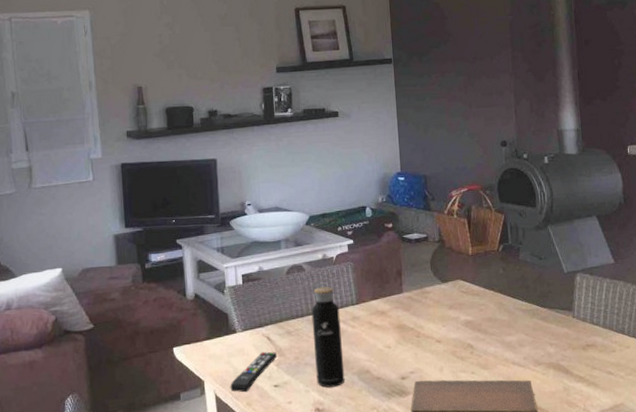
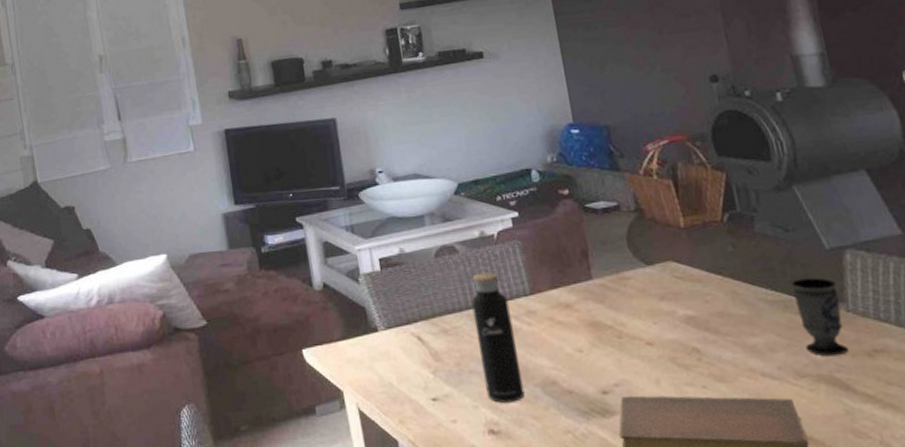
remote control: present [230,351,278,393] -> none [375,355,433,407]
cup: none [539,293,571,350] -> present [791,277,849,357]

